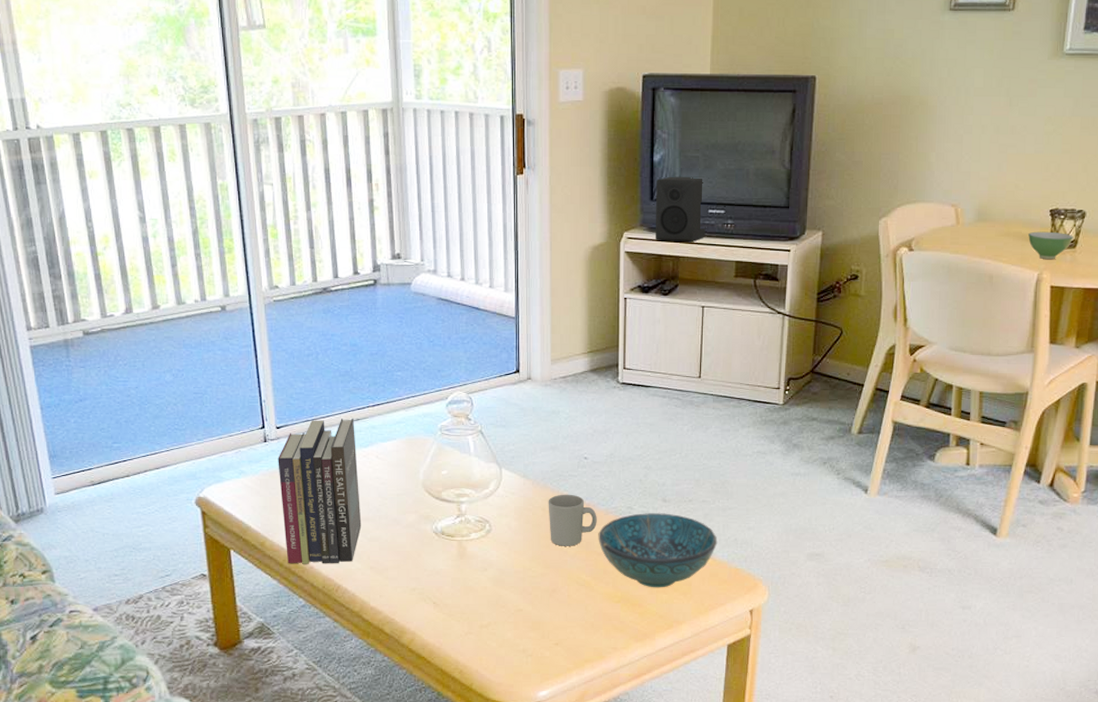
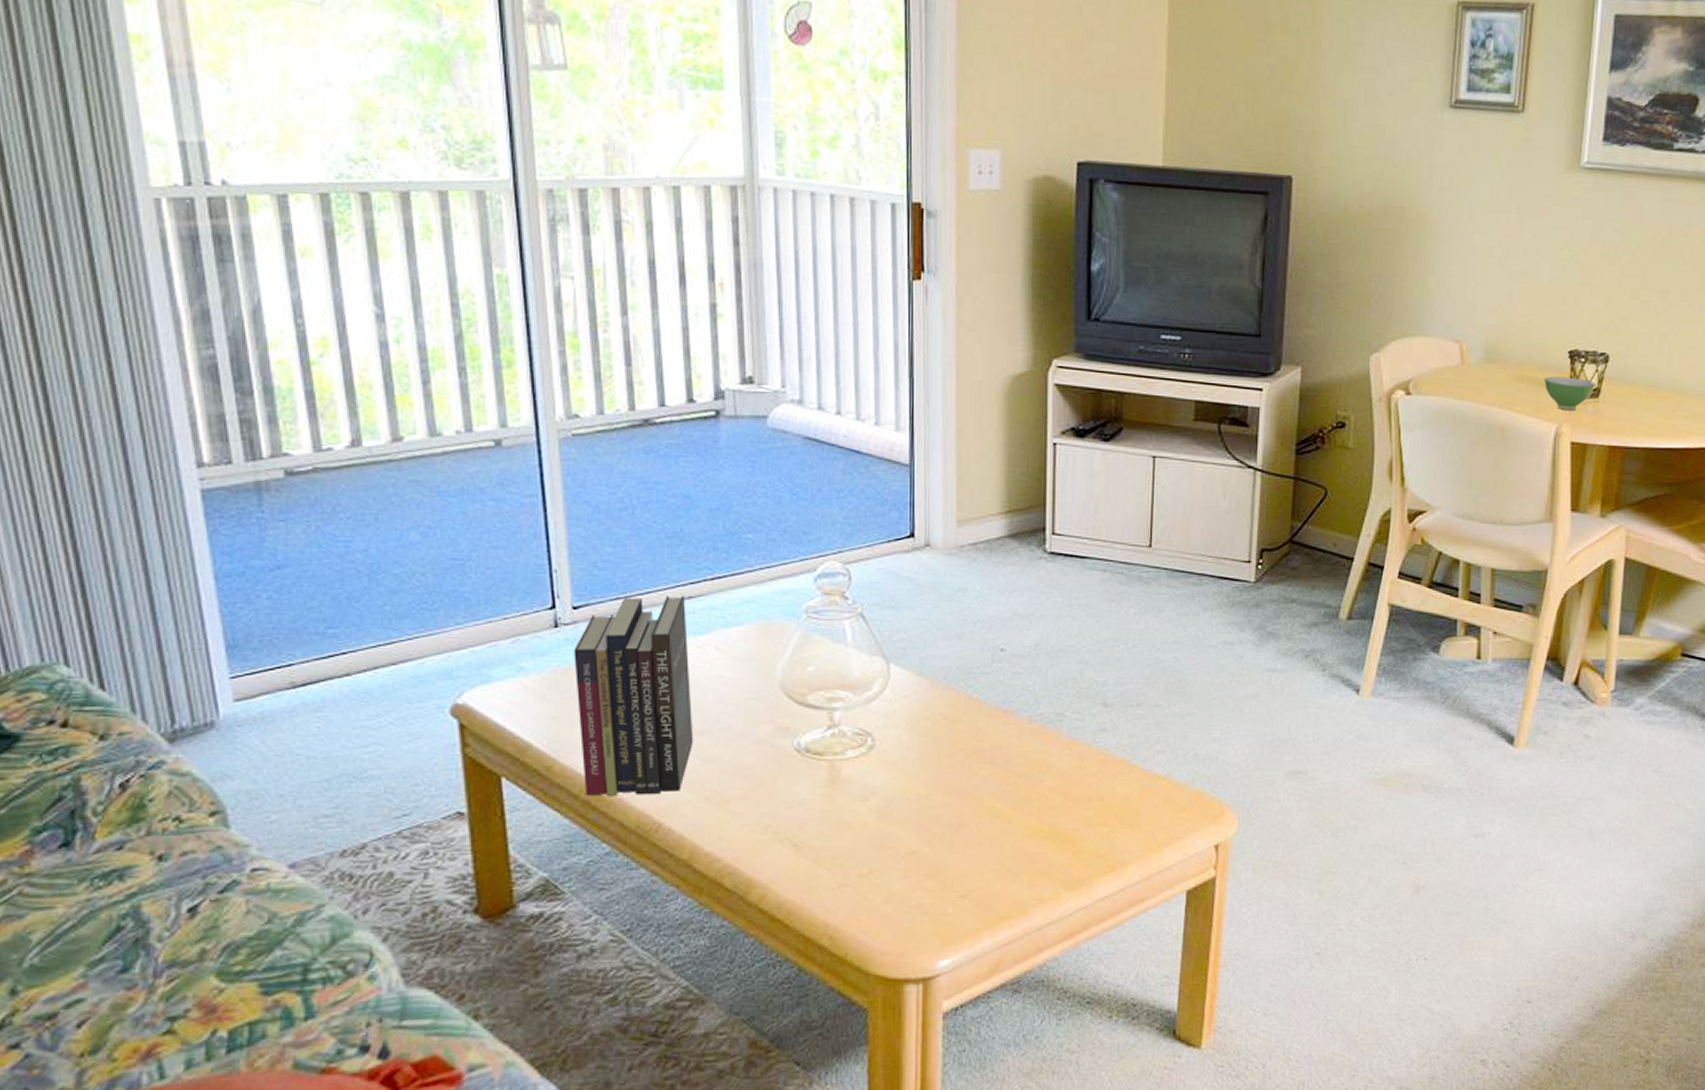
mug: present [548,494,597,546] -> none [952,697,1017,766]
decorative bowl: present [598,513,718,588] -> none [1018,721,1174,819]
speaker: present [656,176,706,243] -> none [1094,291,1158,376]

